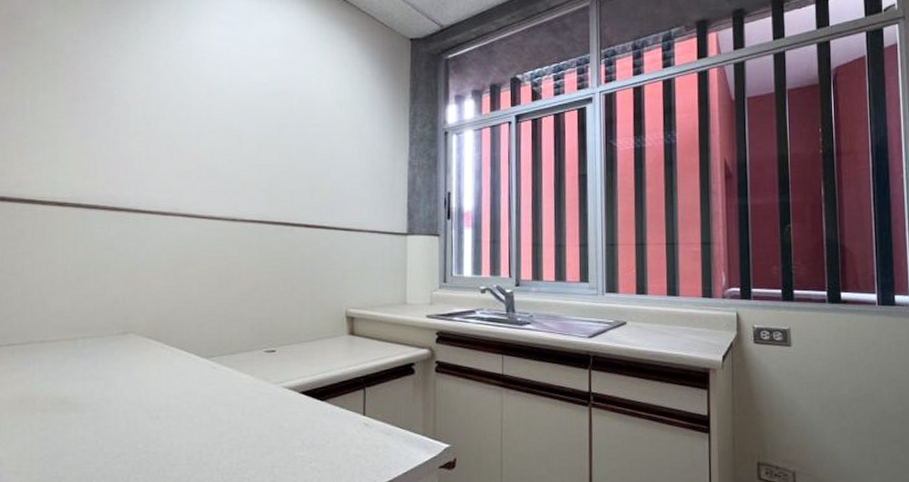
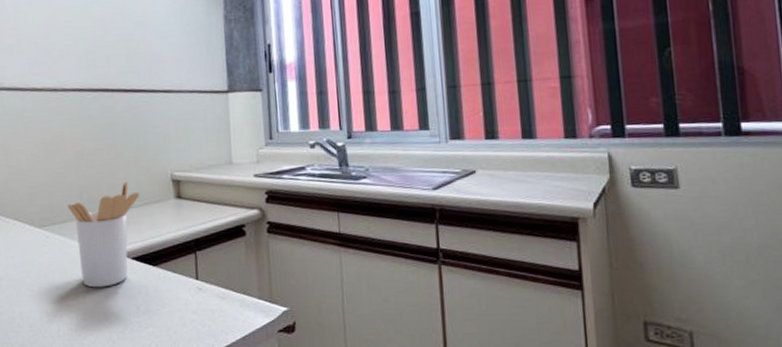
utensil holder: none [237,316,313,421] -> present [67,181,140,288]

